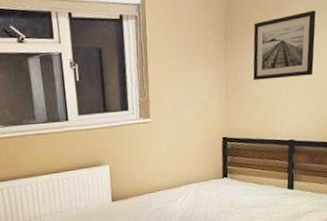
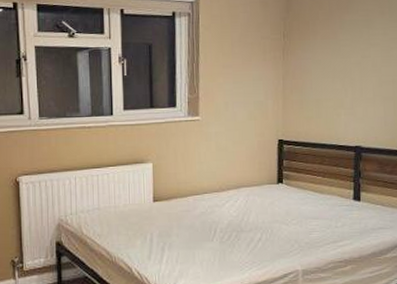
wall art: present [253,11,316,80] -> none [314,10,386,80]

